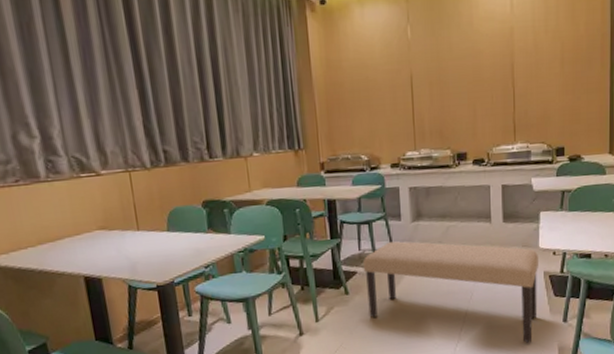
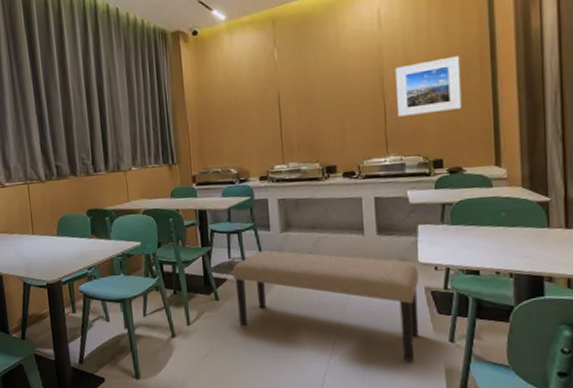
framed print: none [525,43,584,103] -> present [396,55,462,117]

